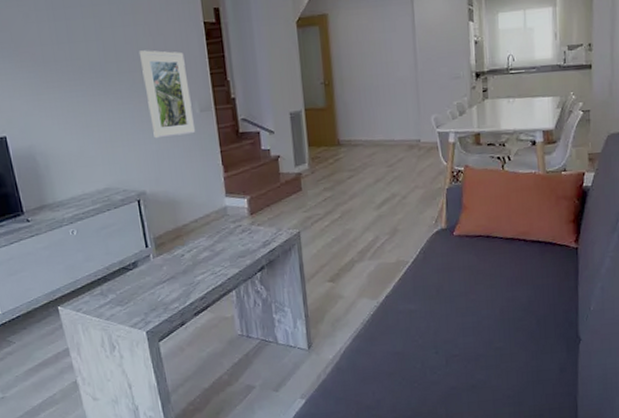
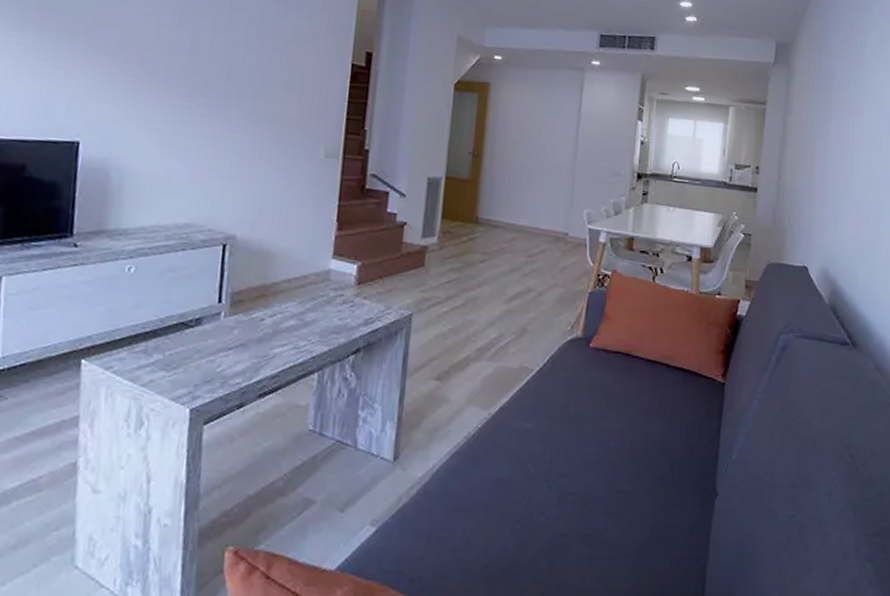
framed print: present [138,50,196,139] -> none [263,79,321,181]

